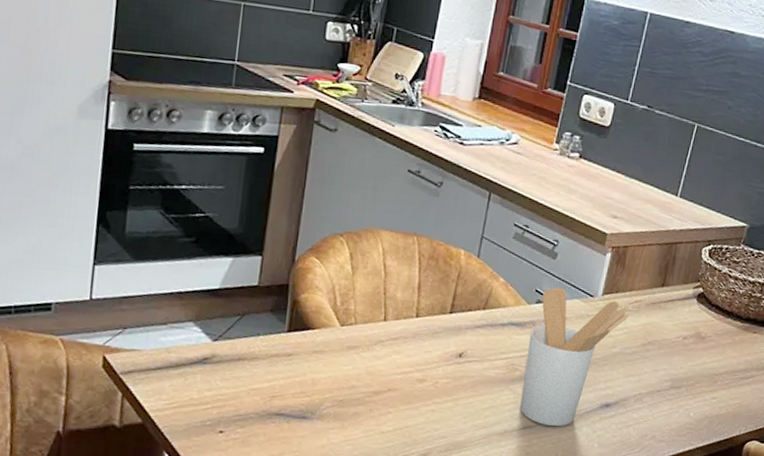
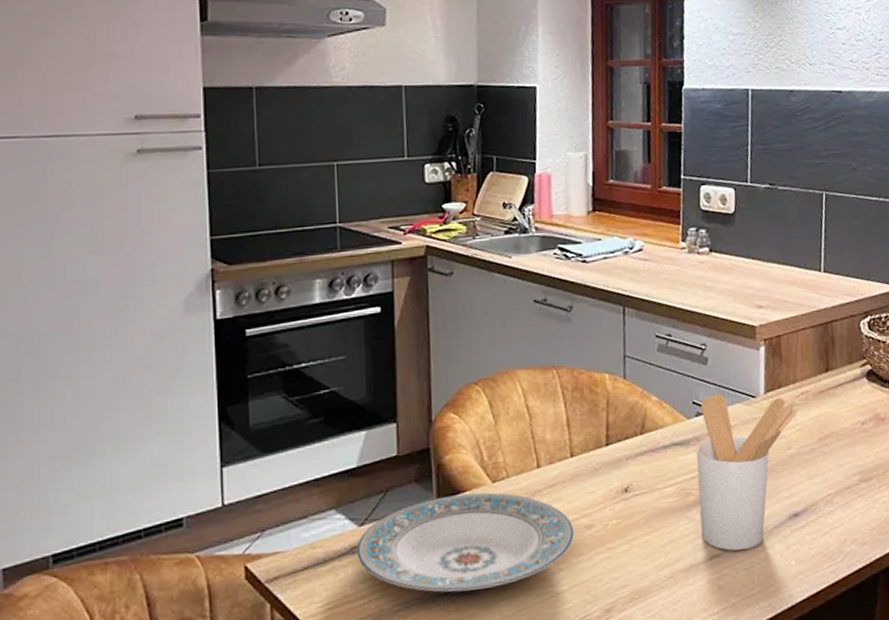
plate: none [207,329,408,417] -> present [356,492,575,592]

